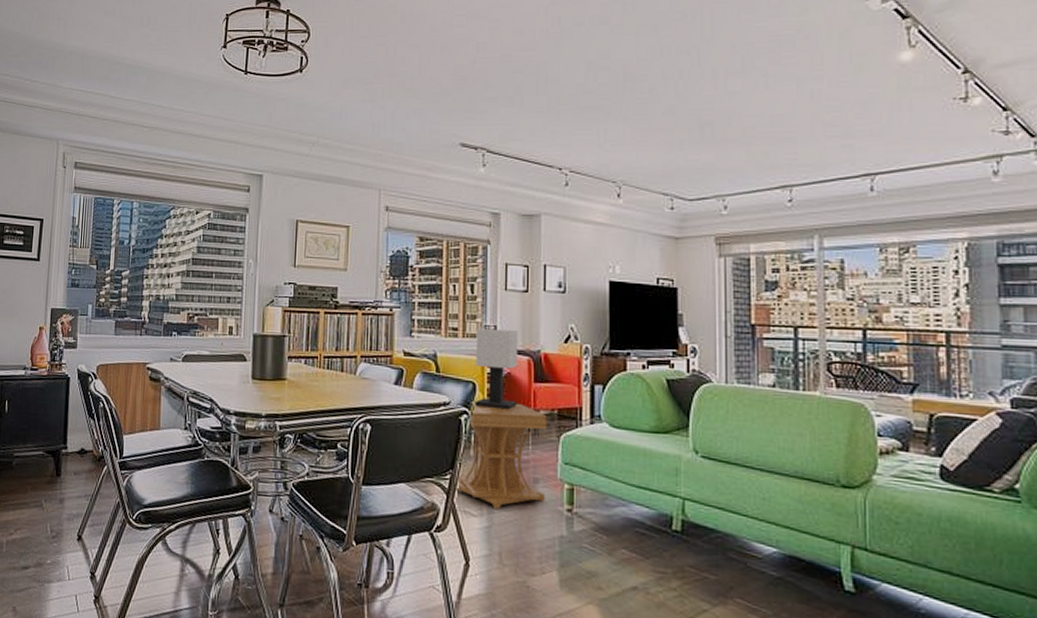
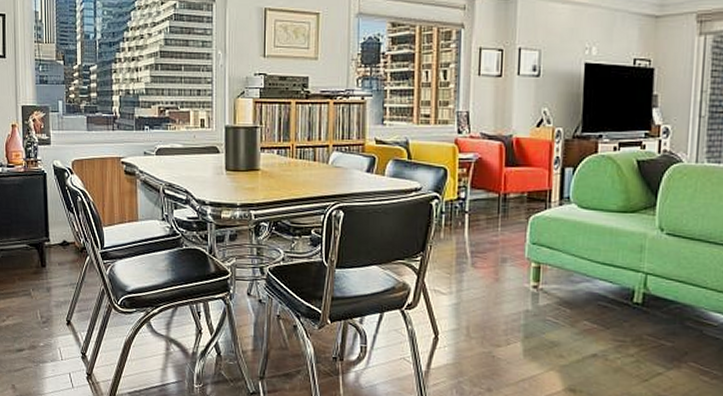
side table: present [456,402,547,510] -> none [426,187,517,288]
table lamp: present [474,328,519,410] -> none [445,114,491,194]

